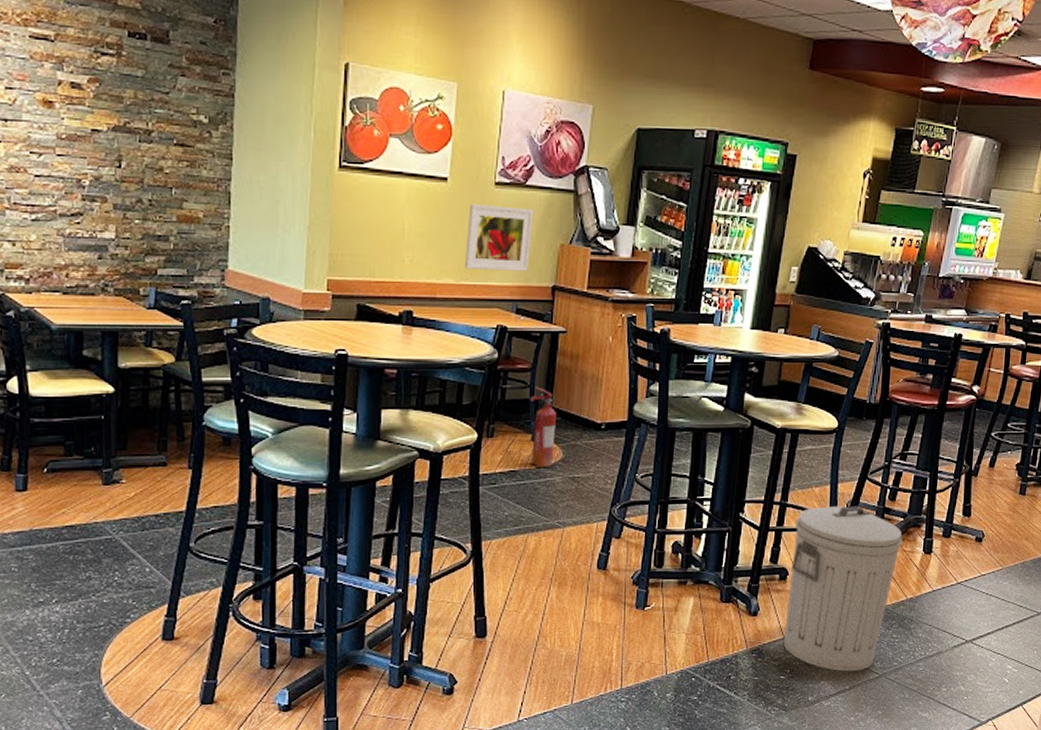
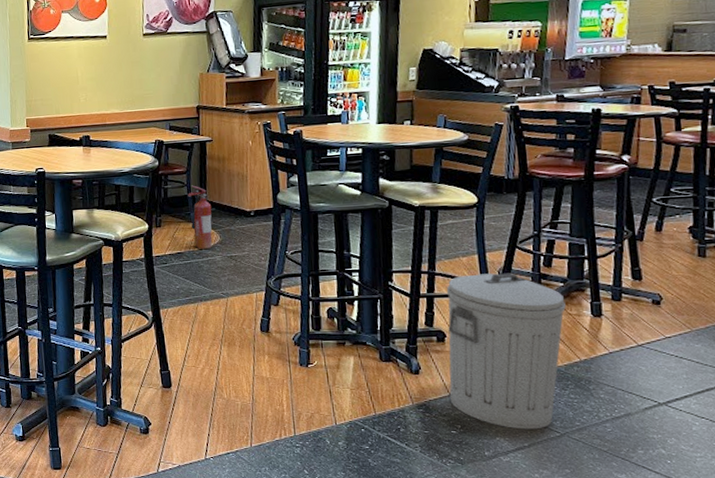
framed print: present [464,203,533,271] -> none [125,50,176,100]

